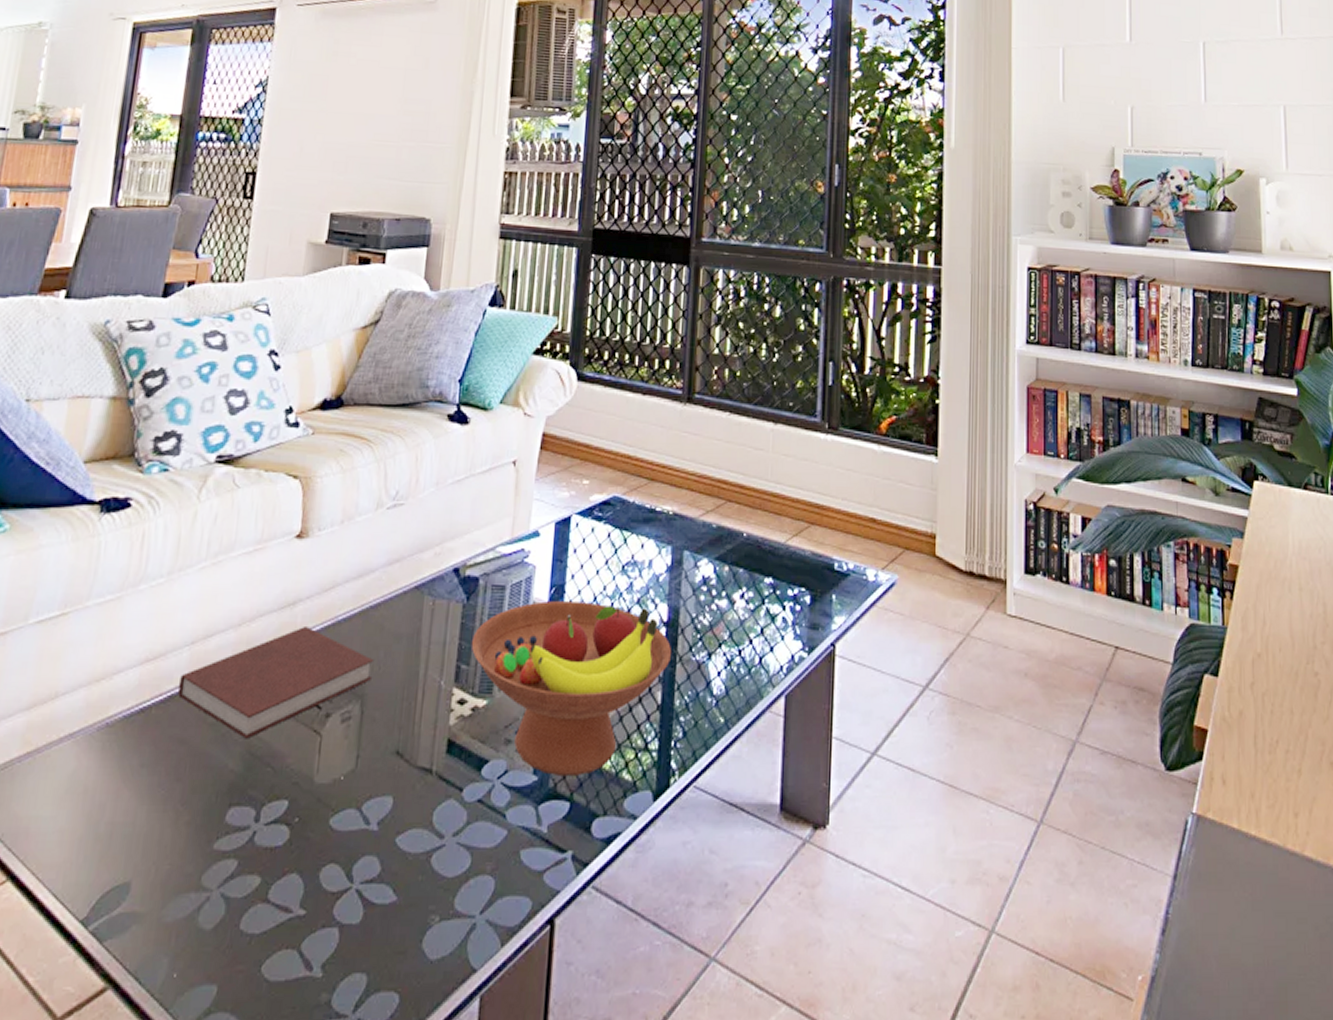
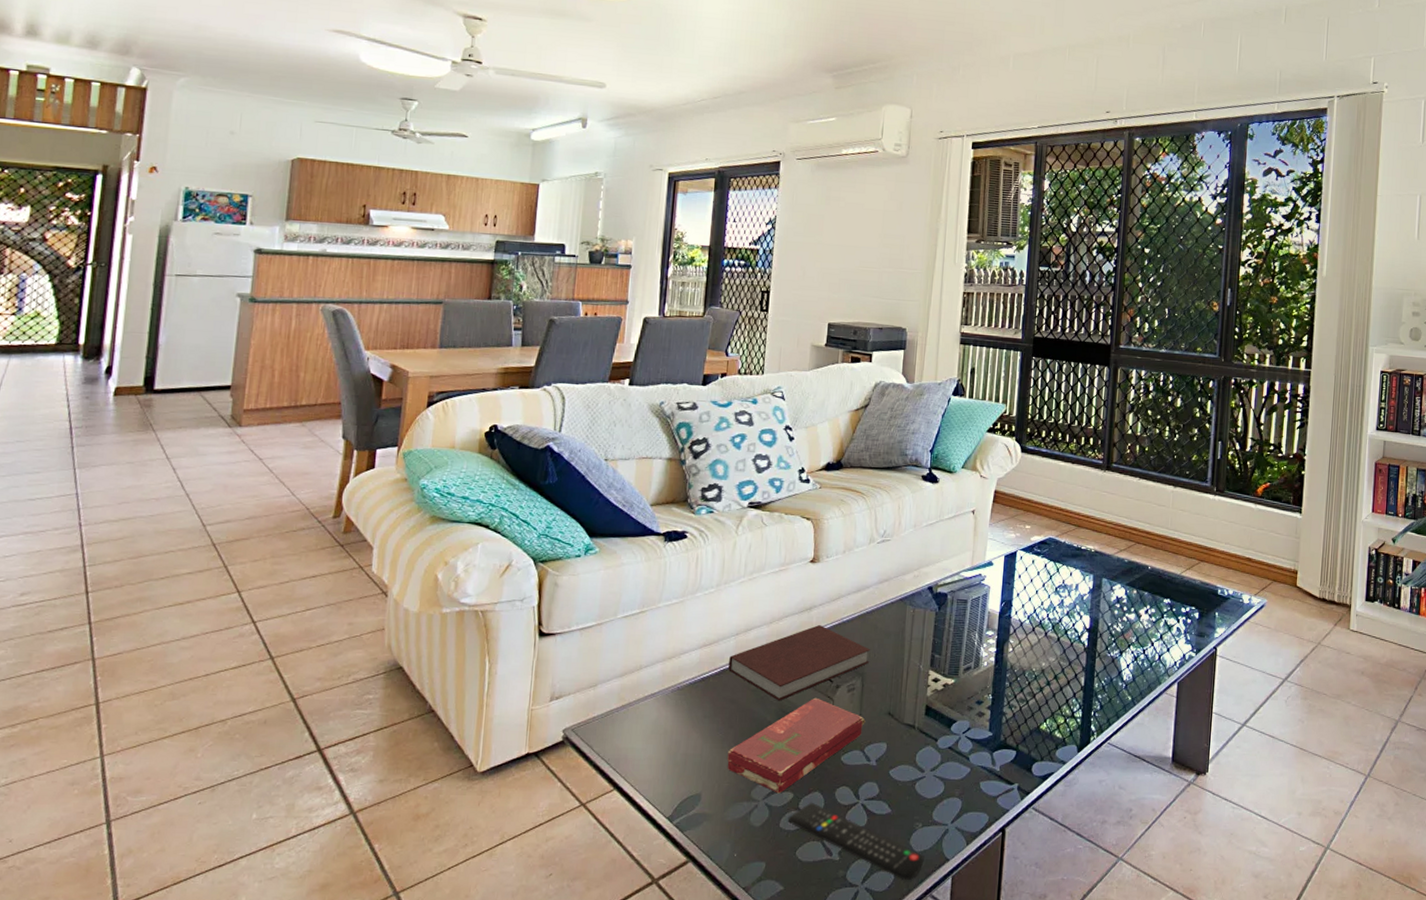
book: none [169,732,365,878] -> present [727,697,866,794]
remote control: none [251,889,442,1004] -> present [787,802,925,880]
fruit bowl: present [471,600,671,777] -> none [942,611,1092,734]

